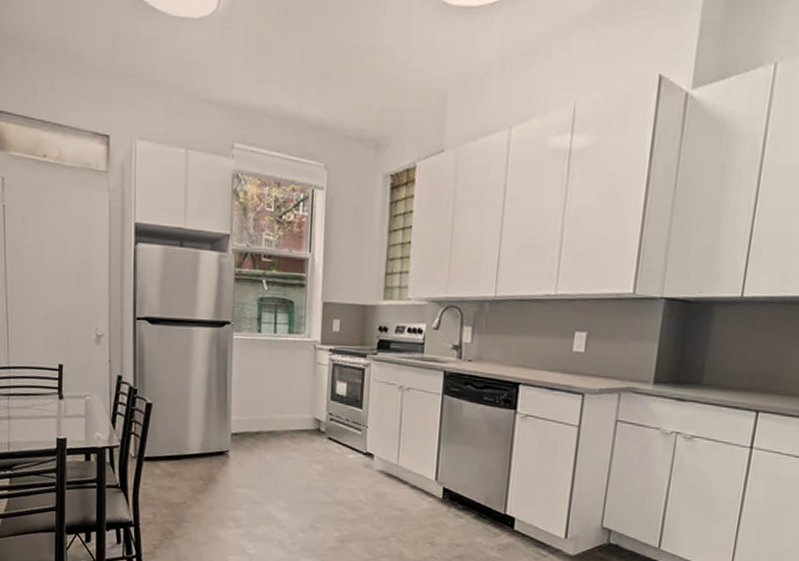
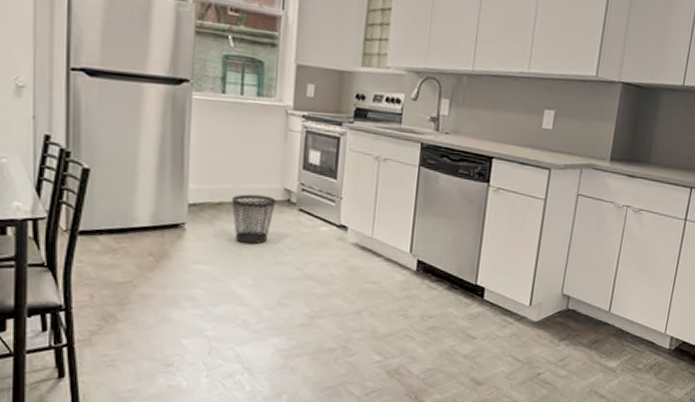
wastebasket: none [268,424,307,471] -> present [232,194,276,245]

